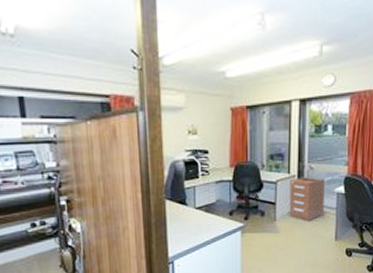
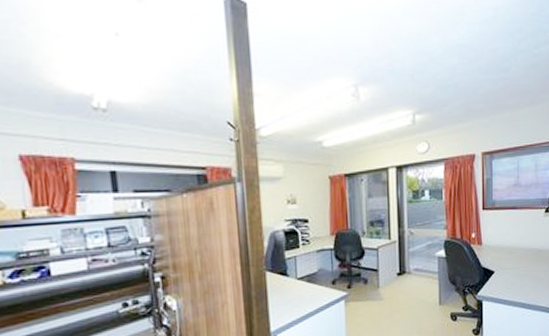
filing cabinet: present [289,177,325,222] -> none [391,242,426,287]

